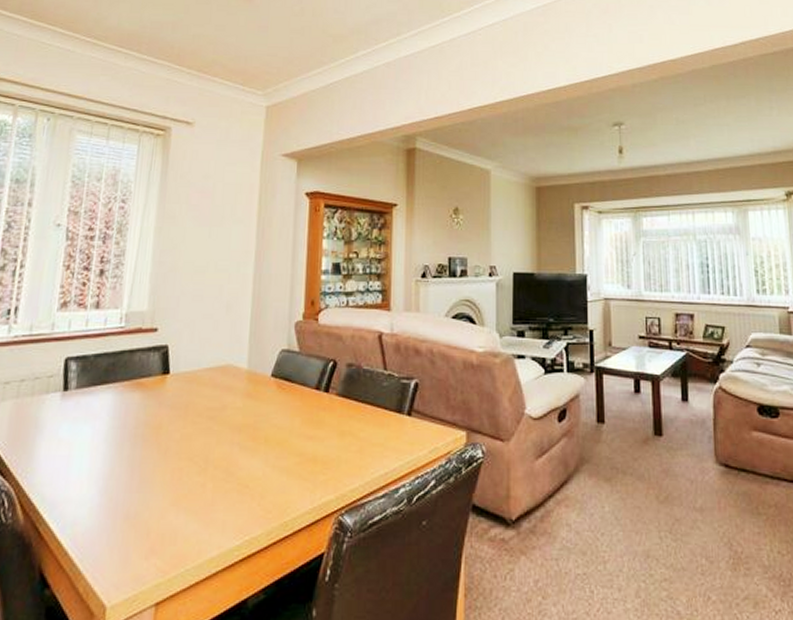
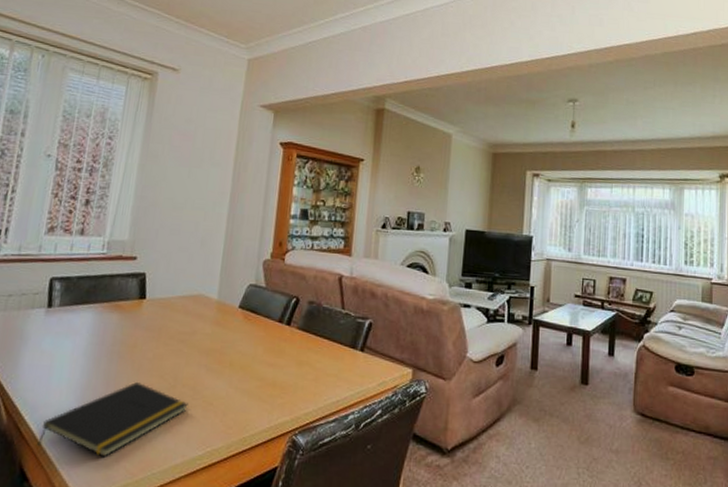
notepad: none [58,468,222,555] -> present [37,382,188,457]

